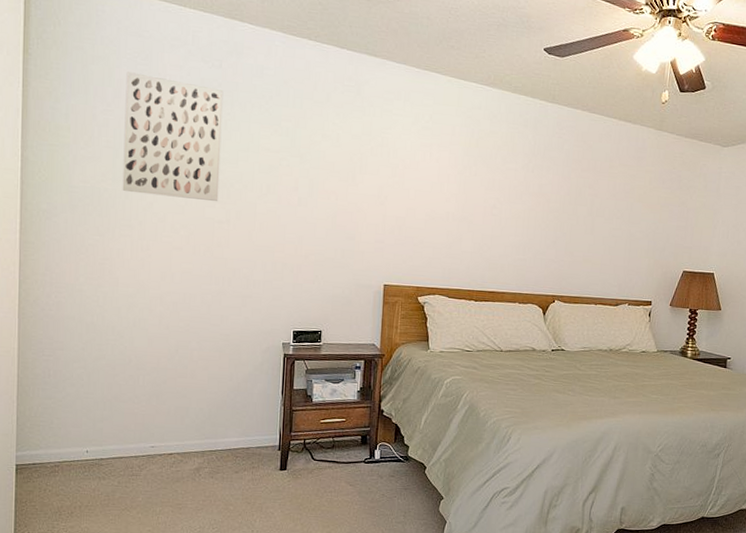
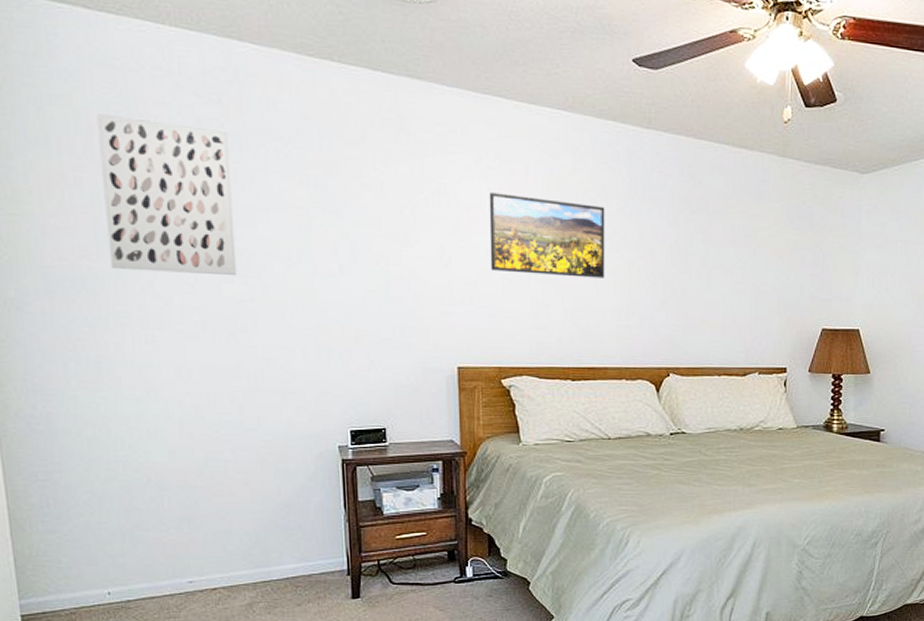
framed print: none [417,147,513,220] -> present [489,192,605,278]

